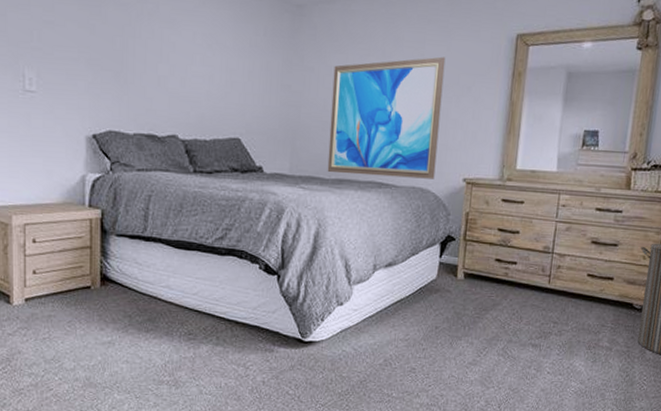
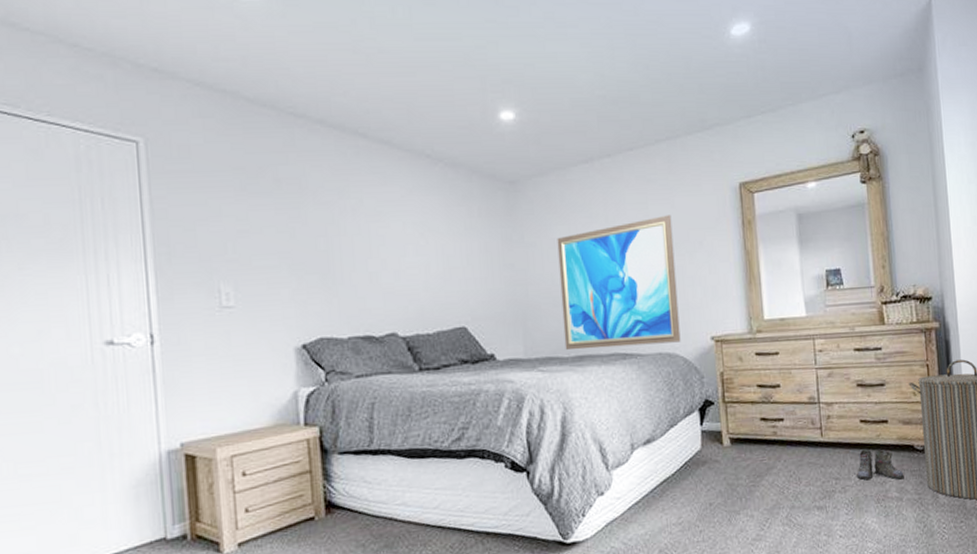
boots: none [572,300,618,332] -> present [854,449,904,481]

